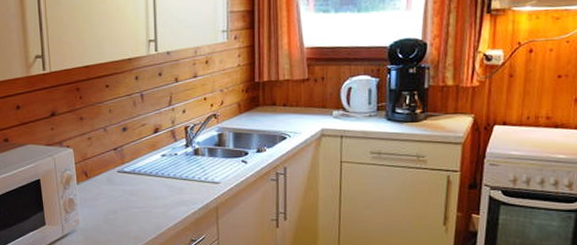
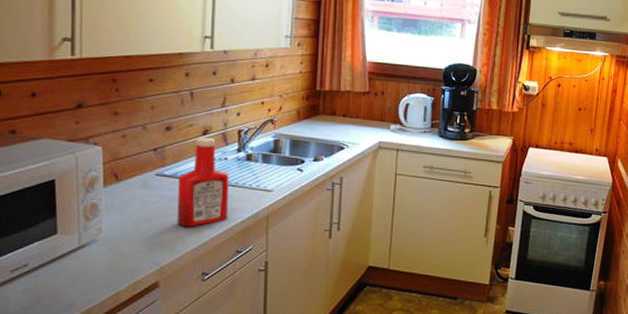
ketchup bottle: none [137,135,182,218] -> present [177,137,230,227]

